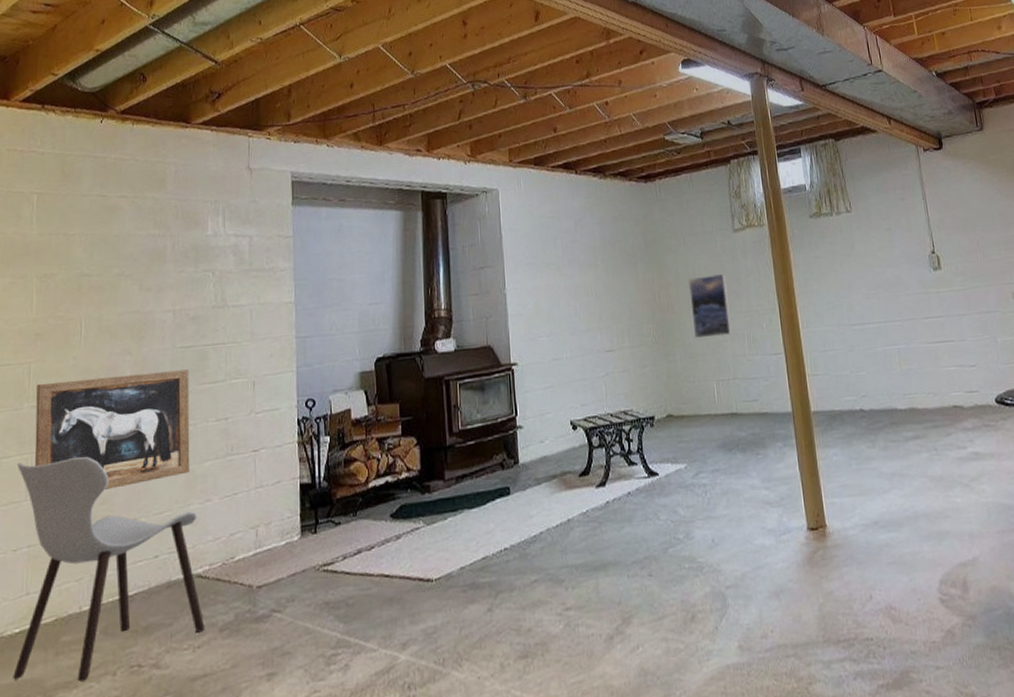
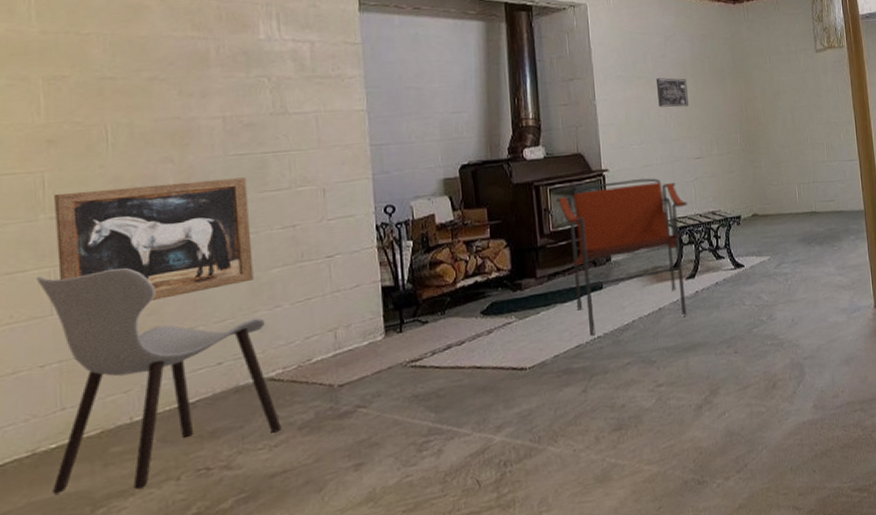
armchair: none [466,372,598,549] -> present [556,178,687,337]
wall art: none [565,264,599,296] -> present [655,78,689,108]
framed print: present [688,274,733,338] -> none [773,89,813,146]

